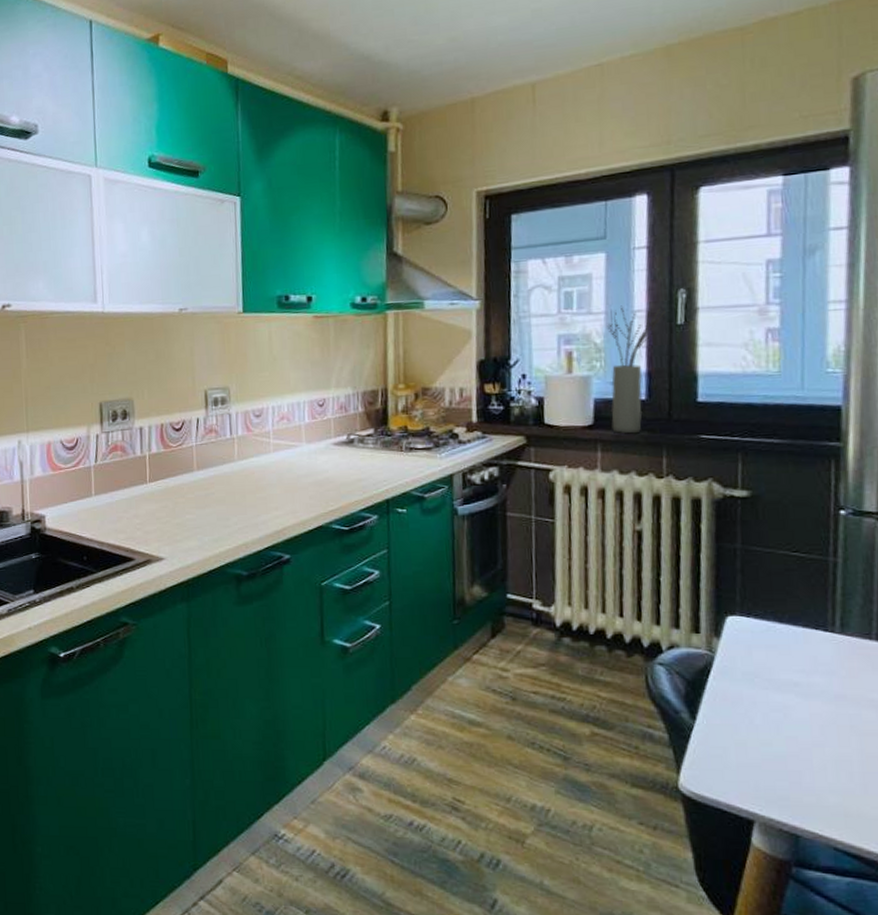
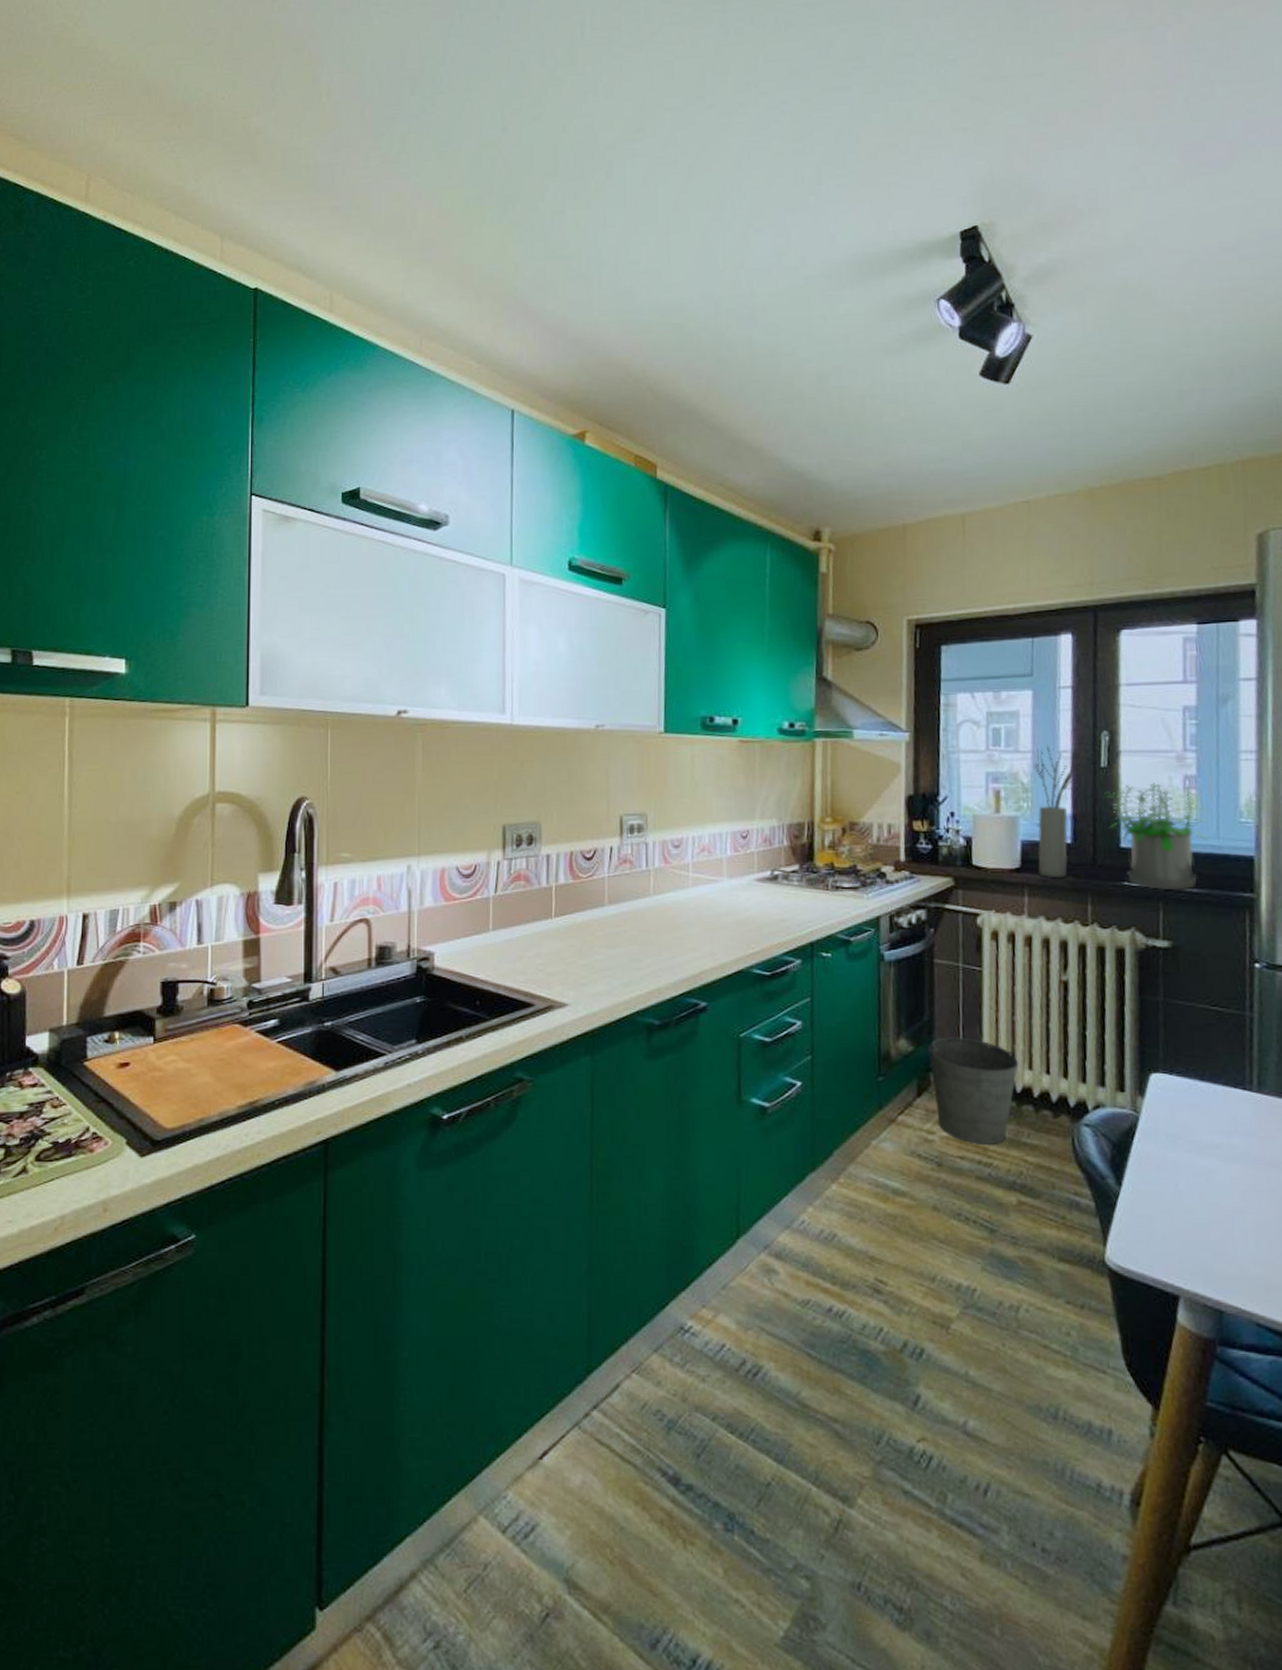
bucket: none [502,583,591,681] -> present [928,1037,1018,1145]
potted plant: none [681,337,791,441] -> present [1104,783,1208,890]

